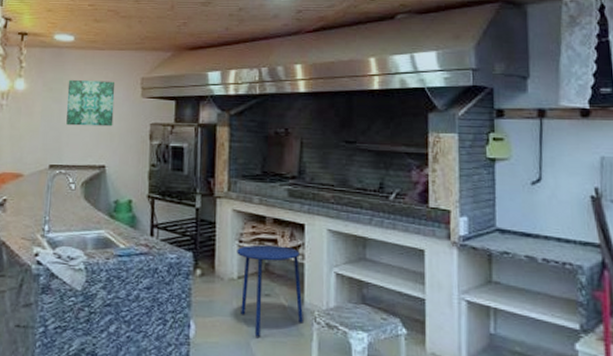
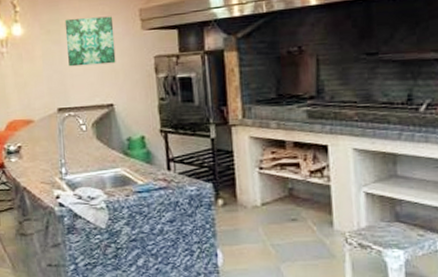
side table: present [237,244,303,337] -> none [258,169,334,261]

